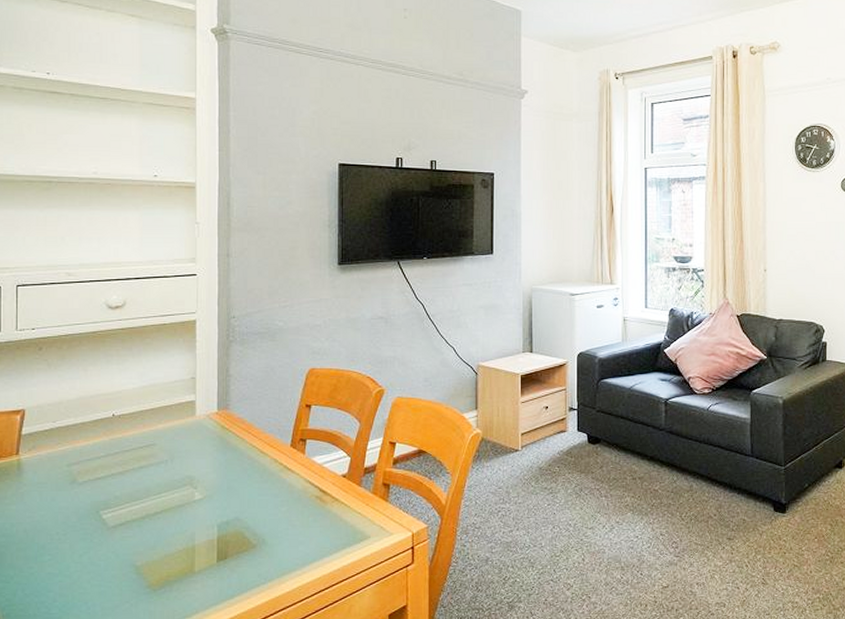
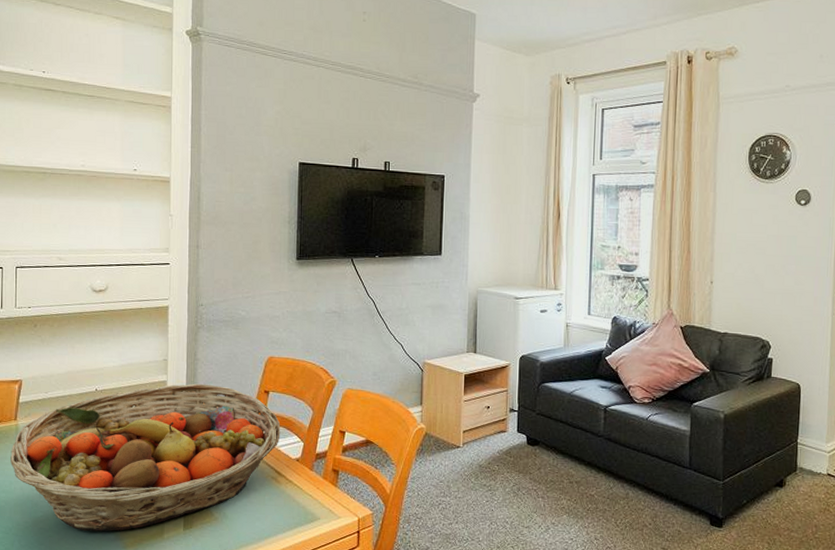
fruit basket: none [12,401,325,572] -> present [10,383,281,532]

